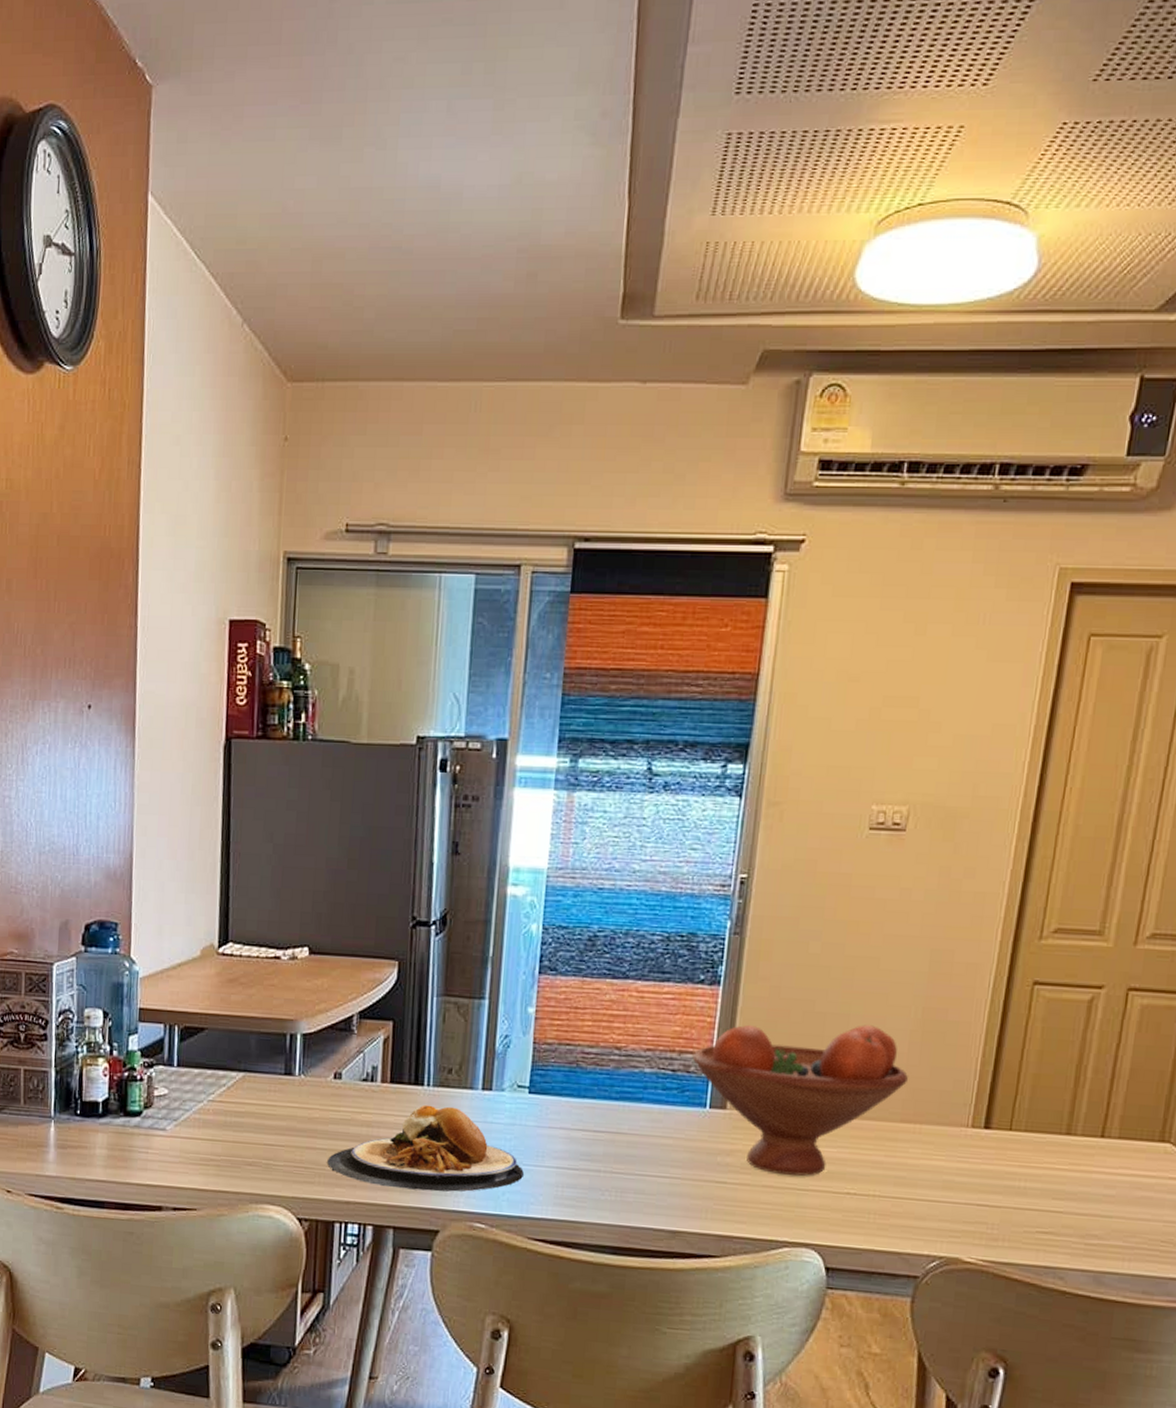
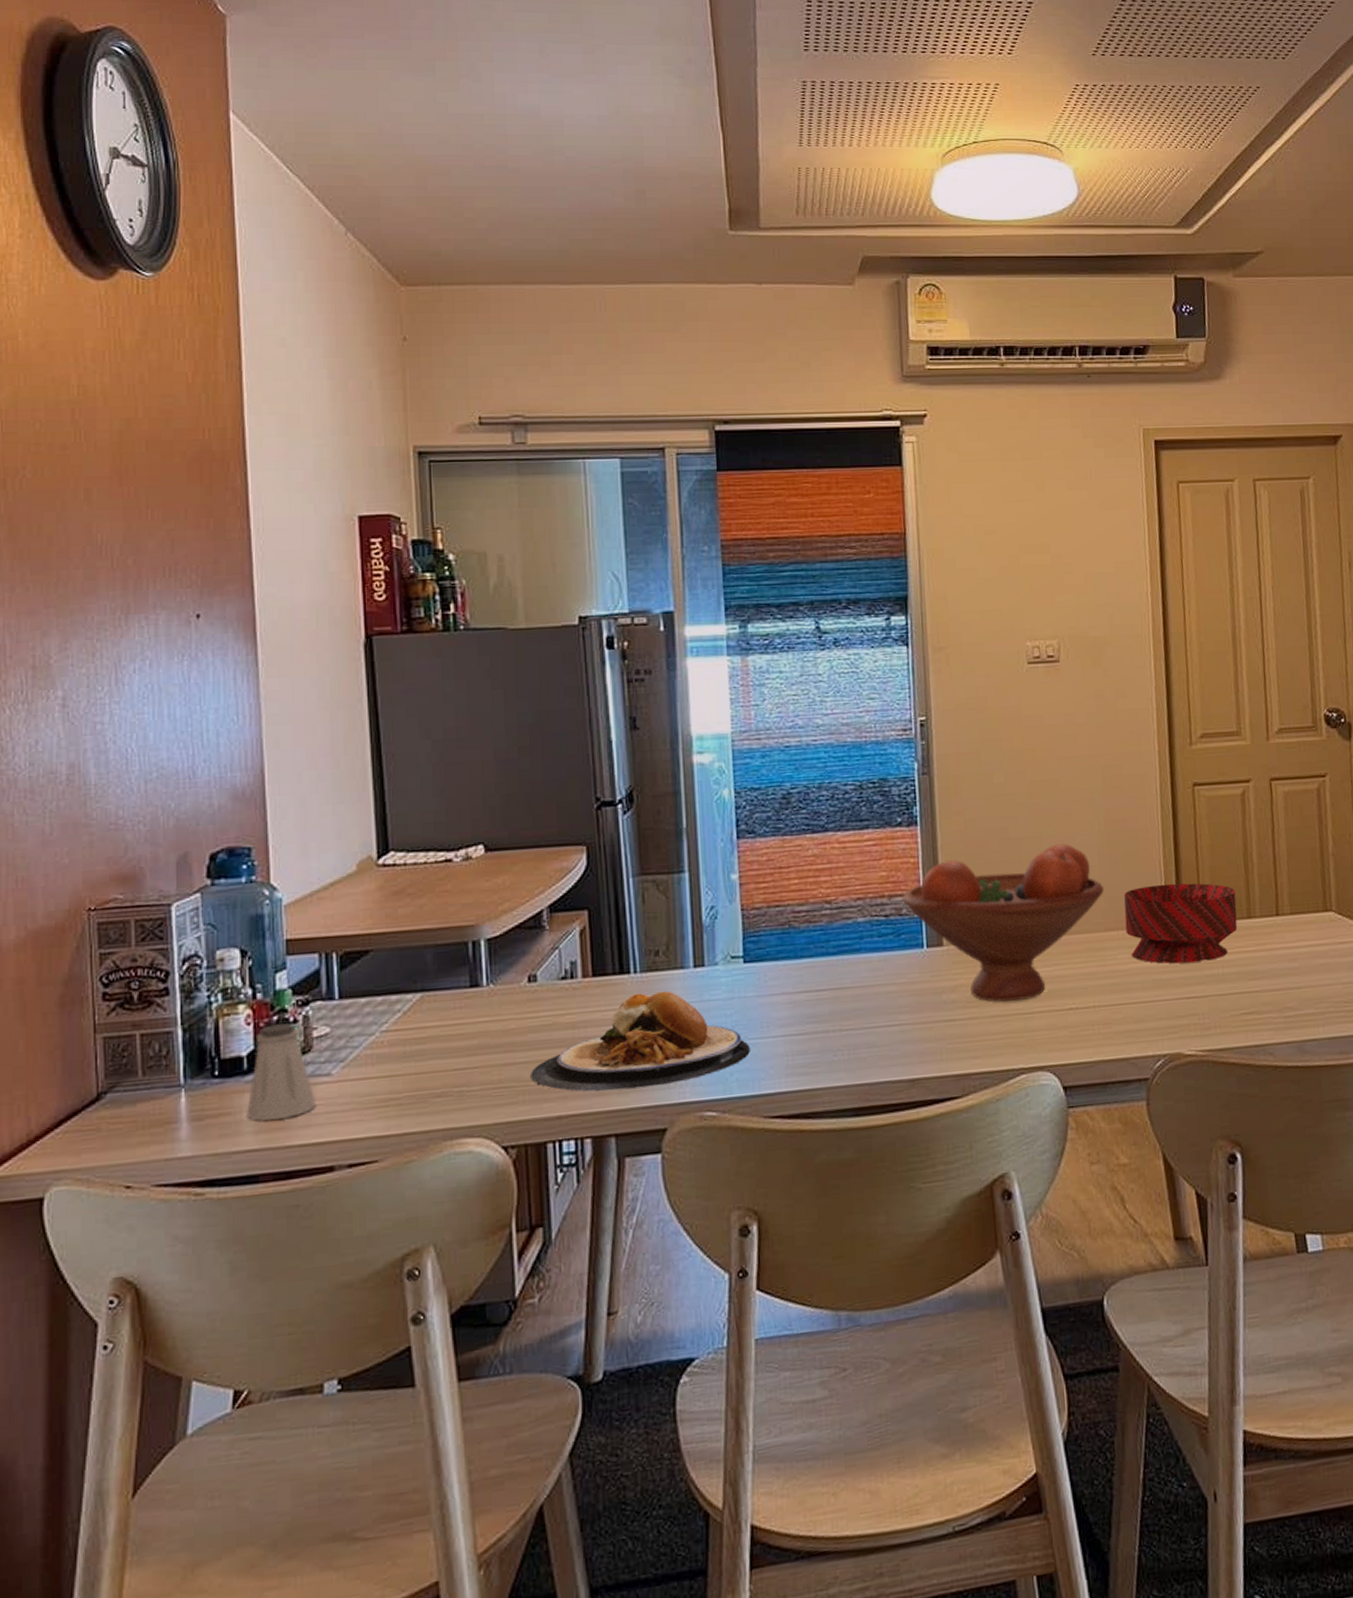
saltshaker: none [99,1079,153,1160] -> present [247,1023,316,1121]
bowl: none [924,1083,1058,1172] -> present [1124,883,1238,964]

